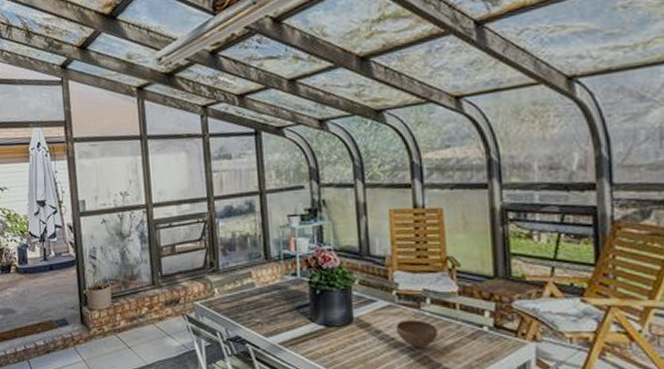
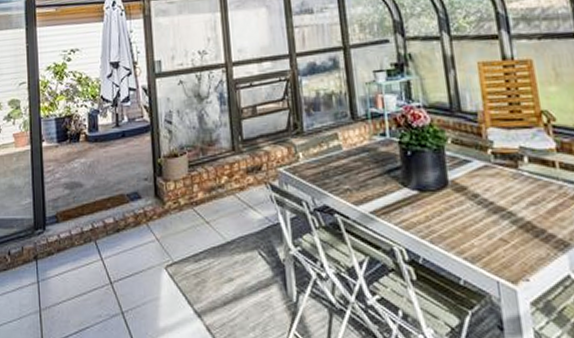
bowl: present [395,320,438,348] -> none [493,181,540,213]

